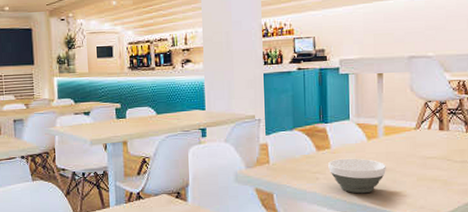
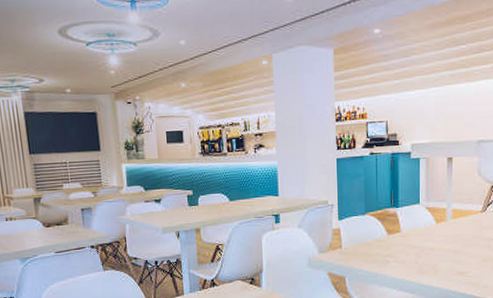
bowl: present [328,158,386,194] -> none [398,241,453,276]

